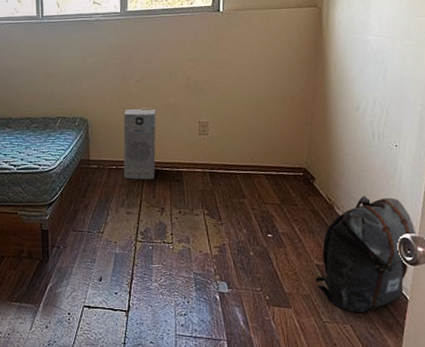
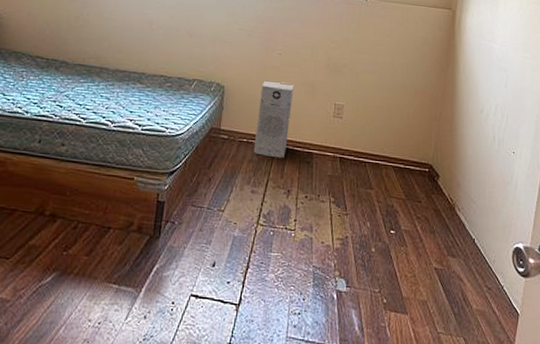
backpack: present [315,196,417,313] -> none [433,199,529,326]

